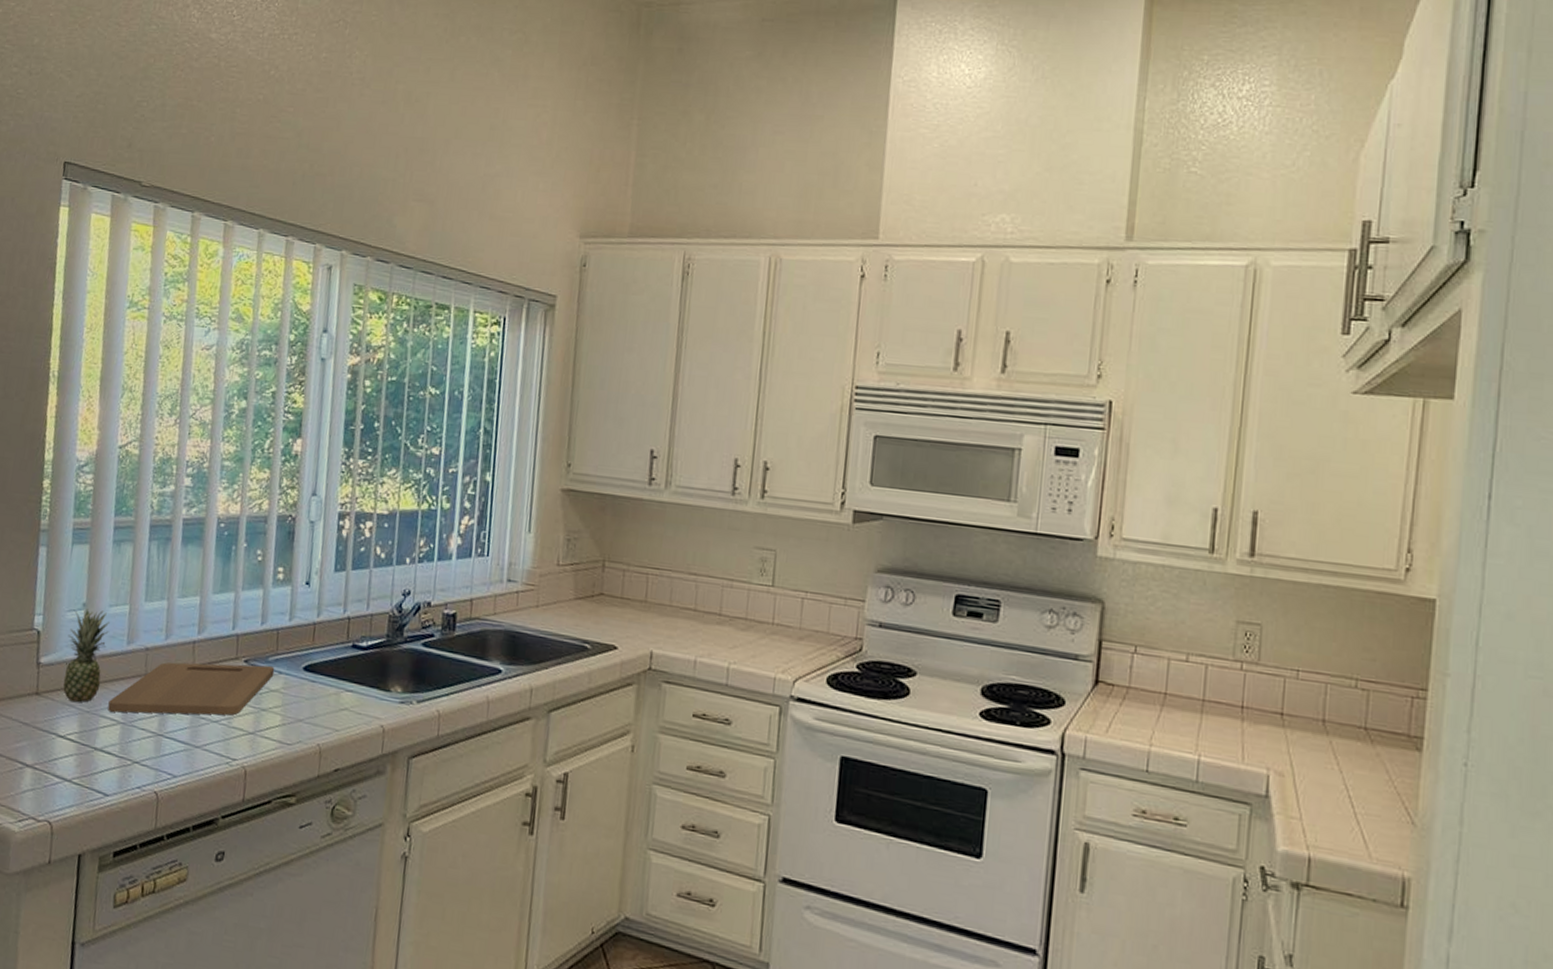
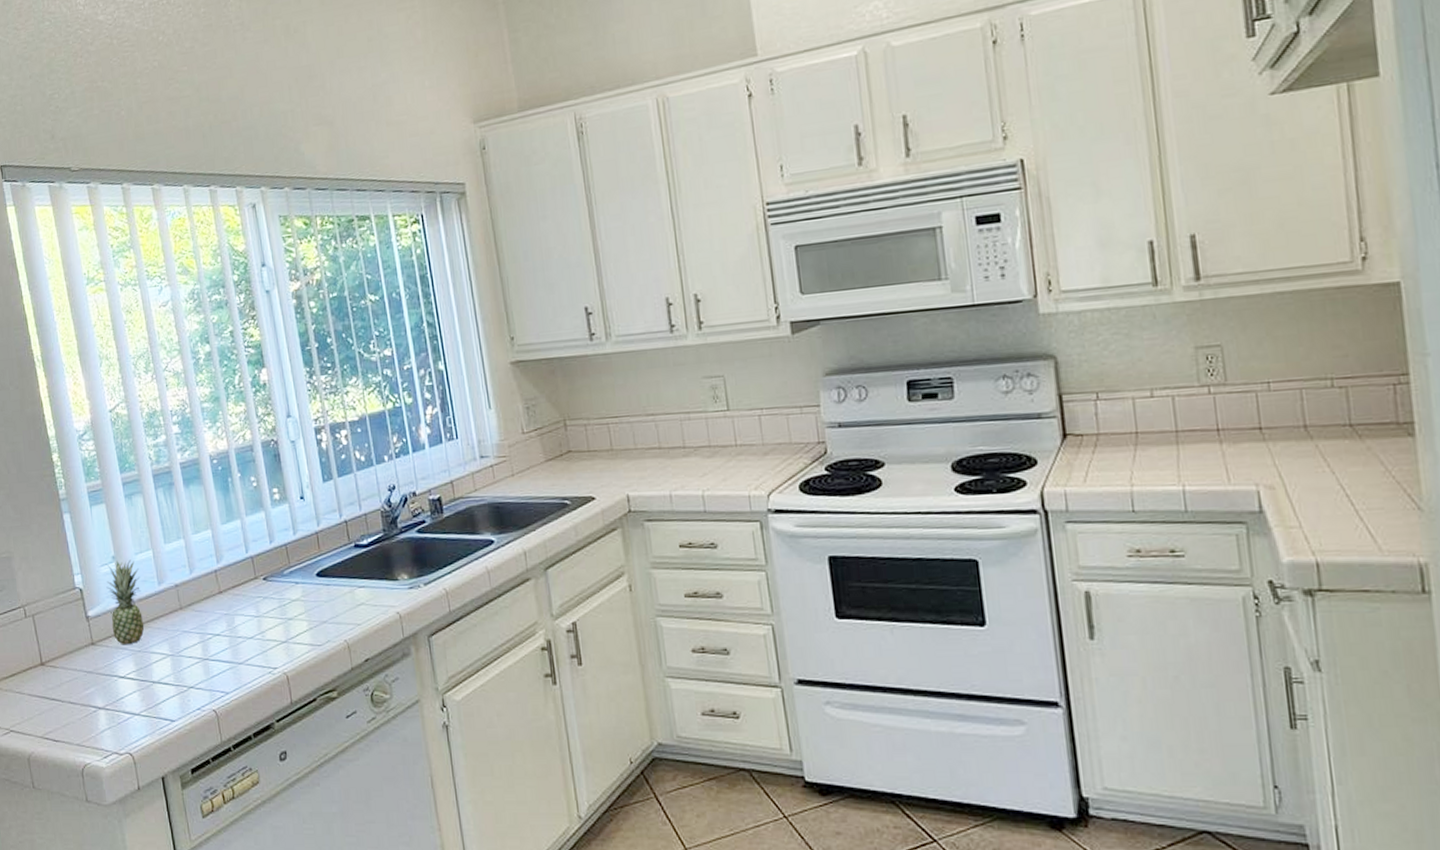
cutting board: present [107,662,275,715] -> none [155,579,292,647]

